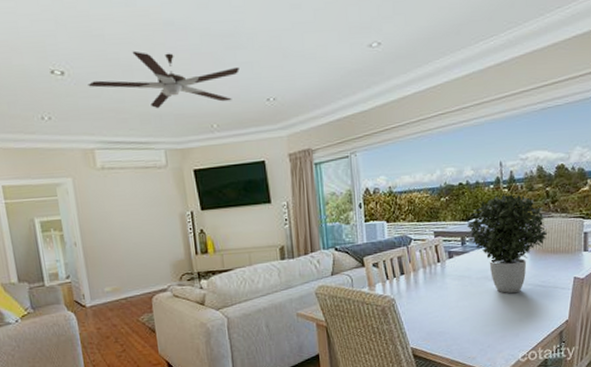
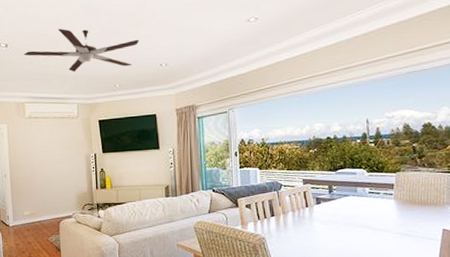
potted plant: present [467,193,548,294] -> none [335,148,415,241]

